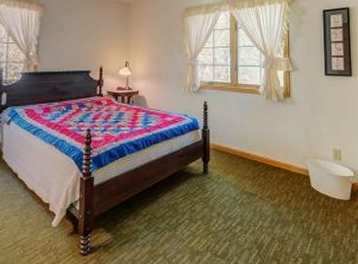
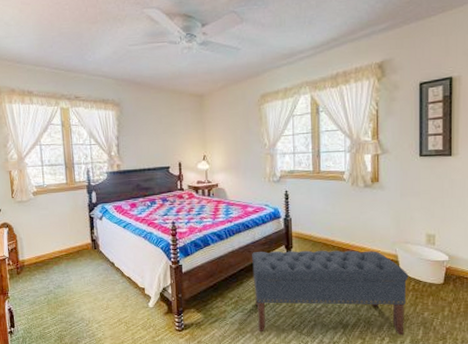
bench: none [168,163,319,256] -> present [252,250,409,336]

